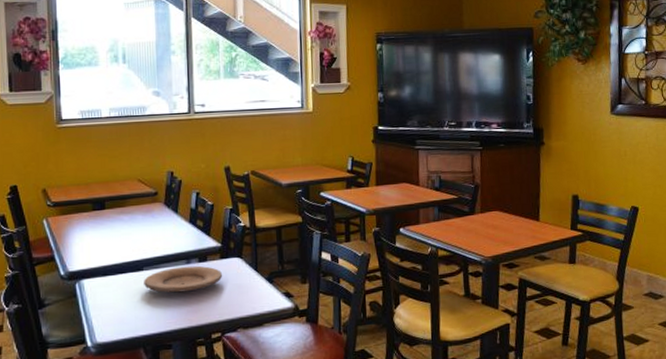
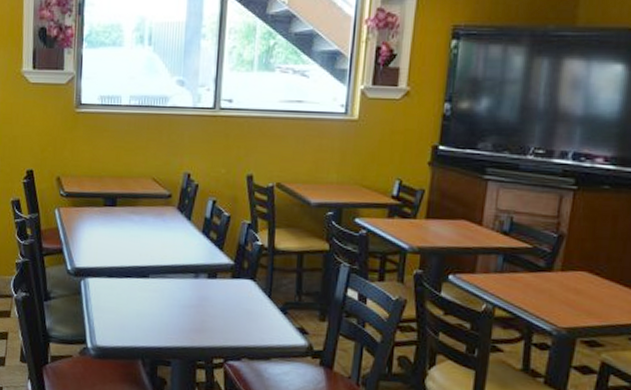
plate: present [144,265,223,293] -> none [148,279,233,309]

